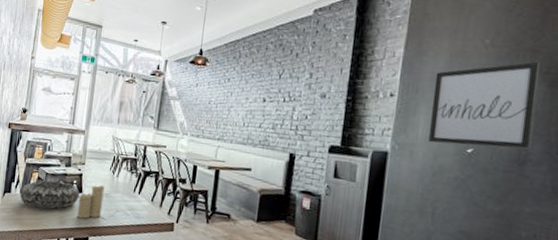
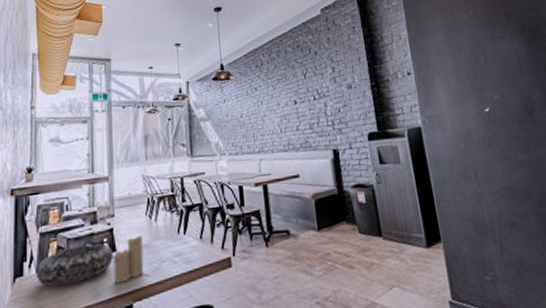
wall art: present [429,62,540,149] -> none [439,23,532,110]

